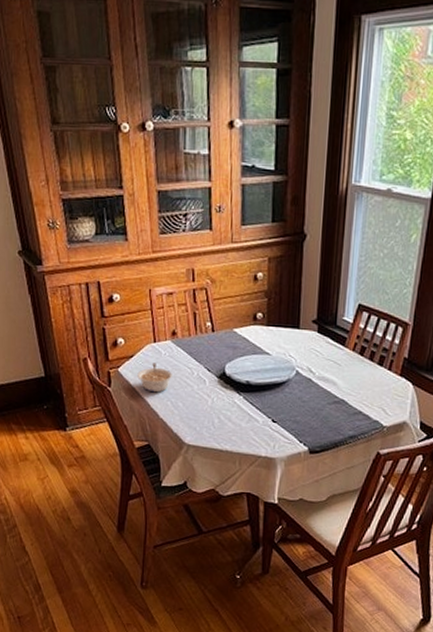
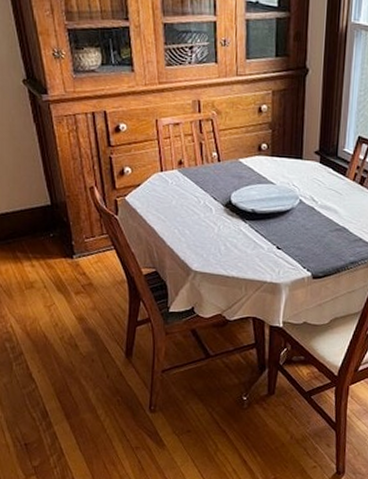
legume: present [137,363,173,393] -> none [144,191,180,221]

